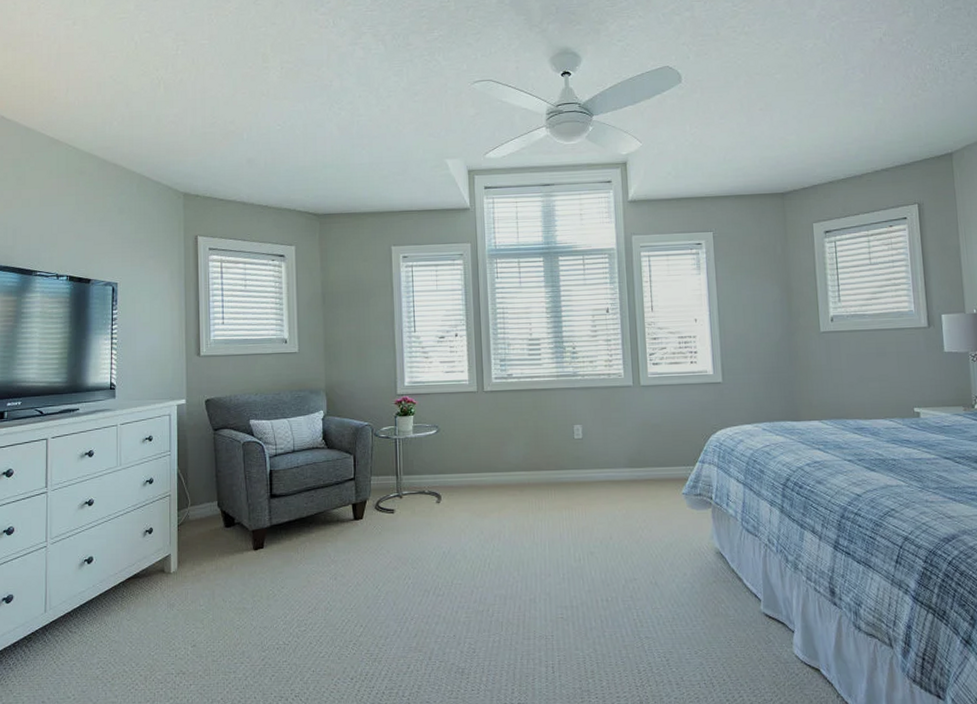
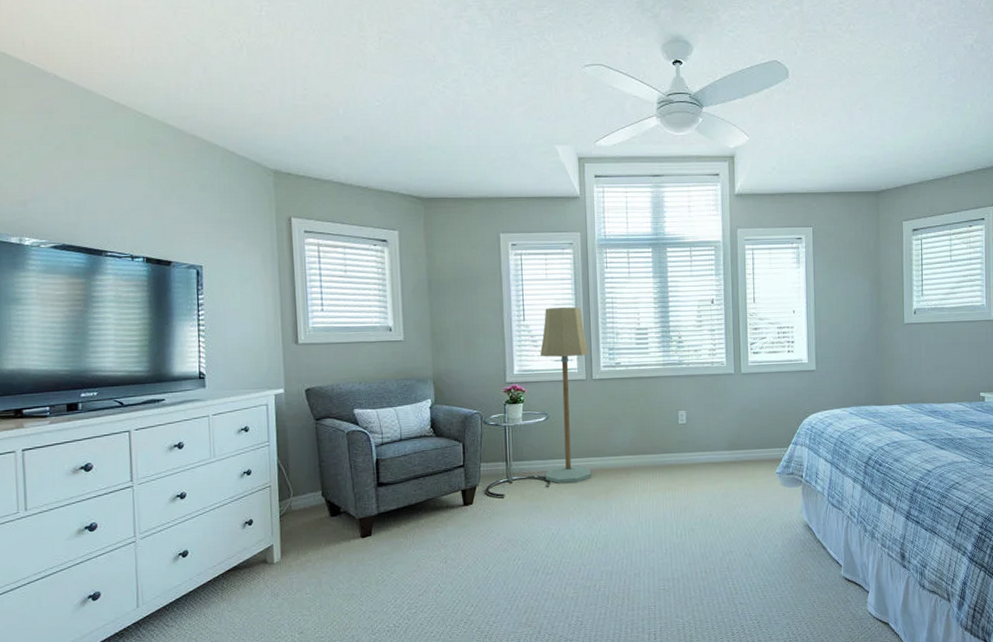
floor lamp: none [431,318,483,500] -> present [540,307,591,484]

